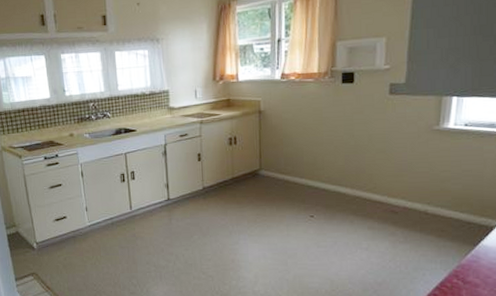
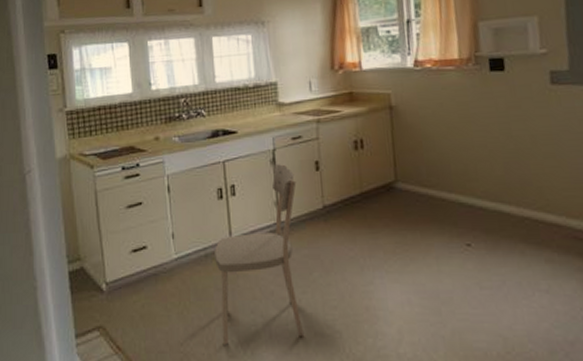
dining chair: none [119,155,186,285] -> present [215,164,305,345]

